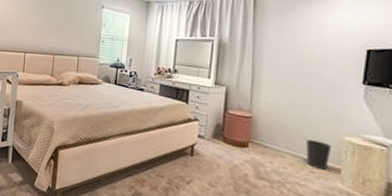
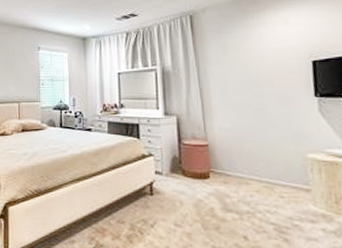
wastebasket: present [306,140,332,170] -> none [269,162,297,192]

